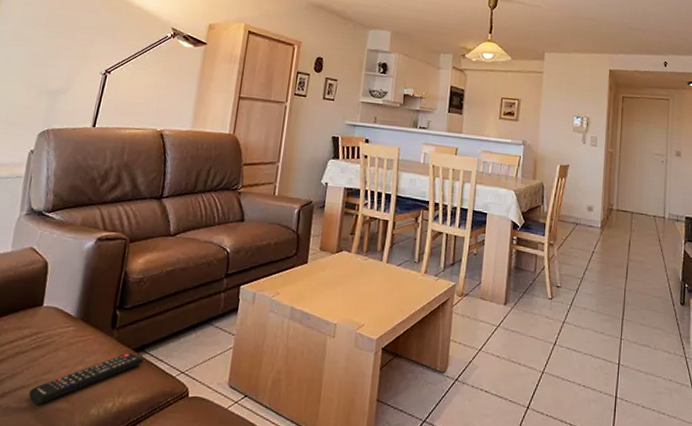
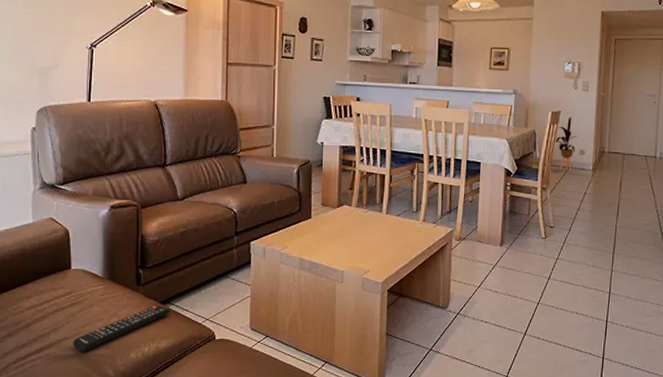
house plant: none [561,171,586,228] -> present [554,117,578,172]

